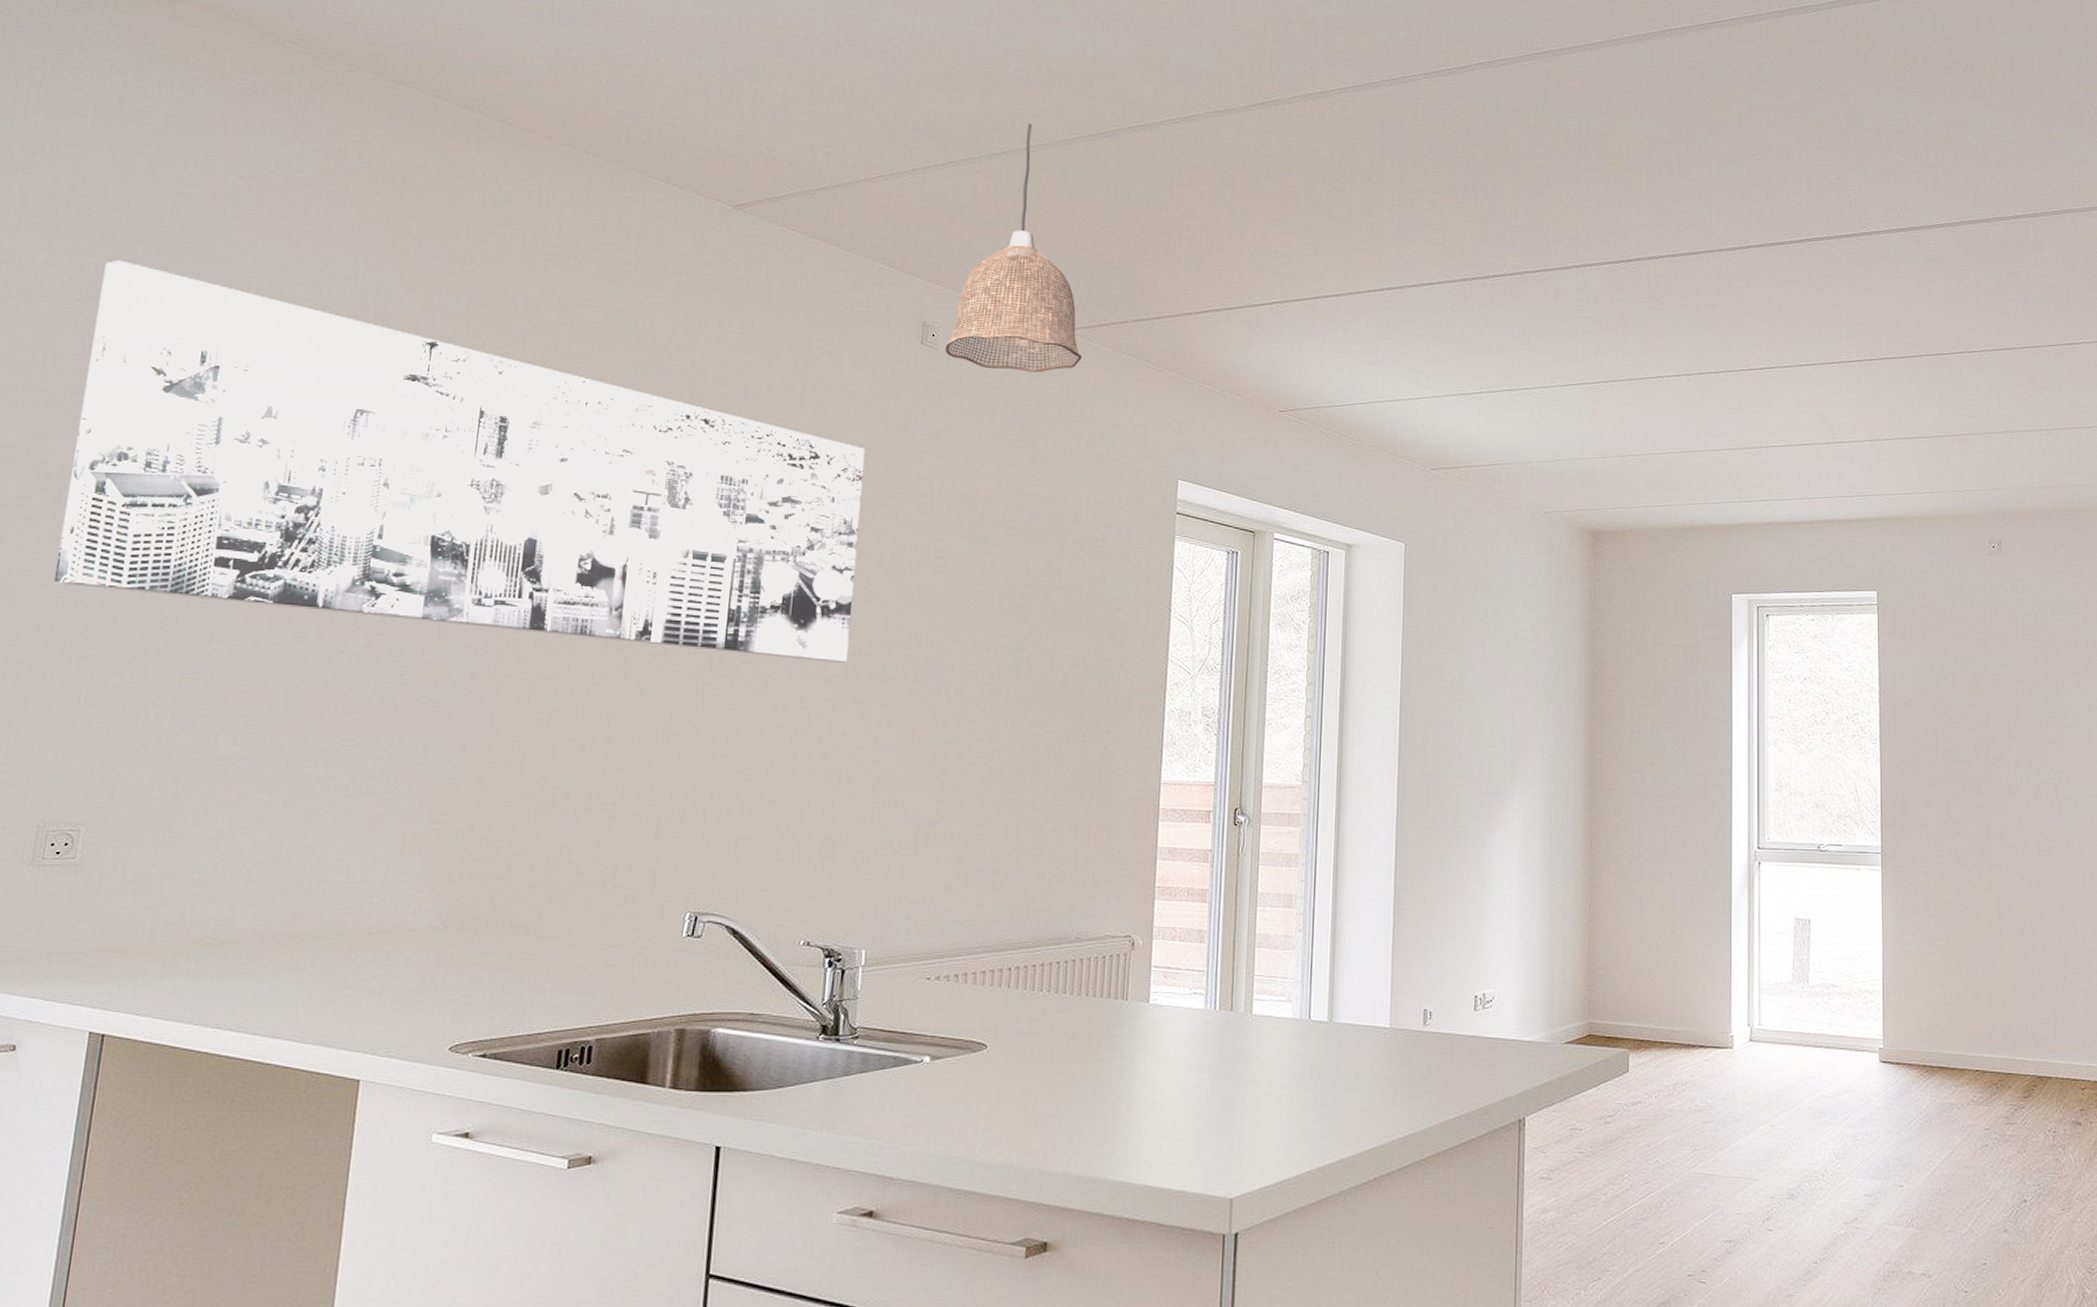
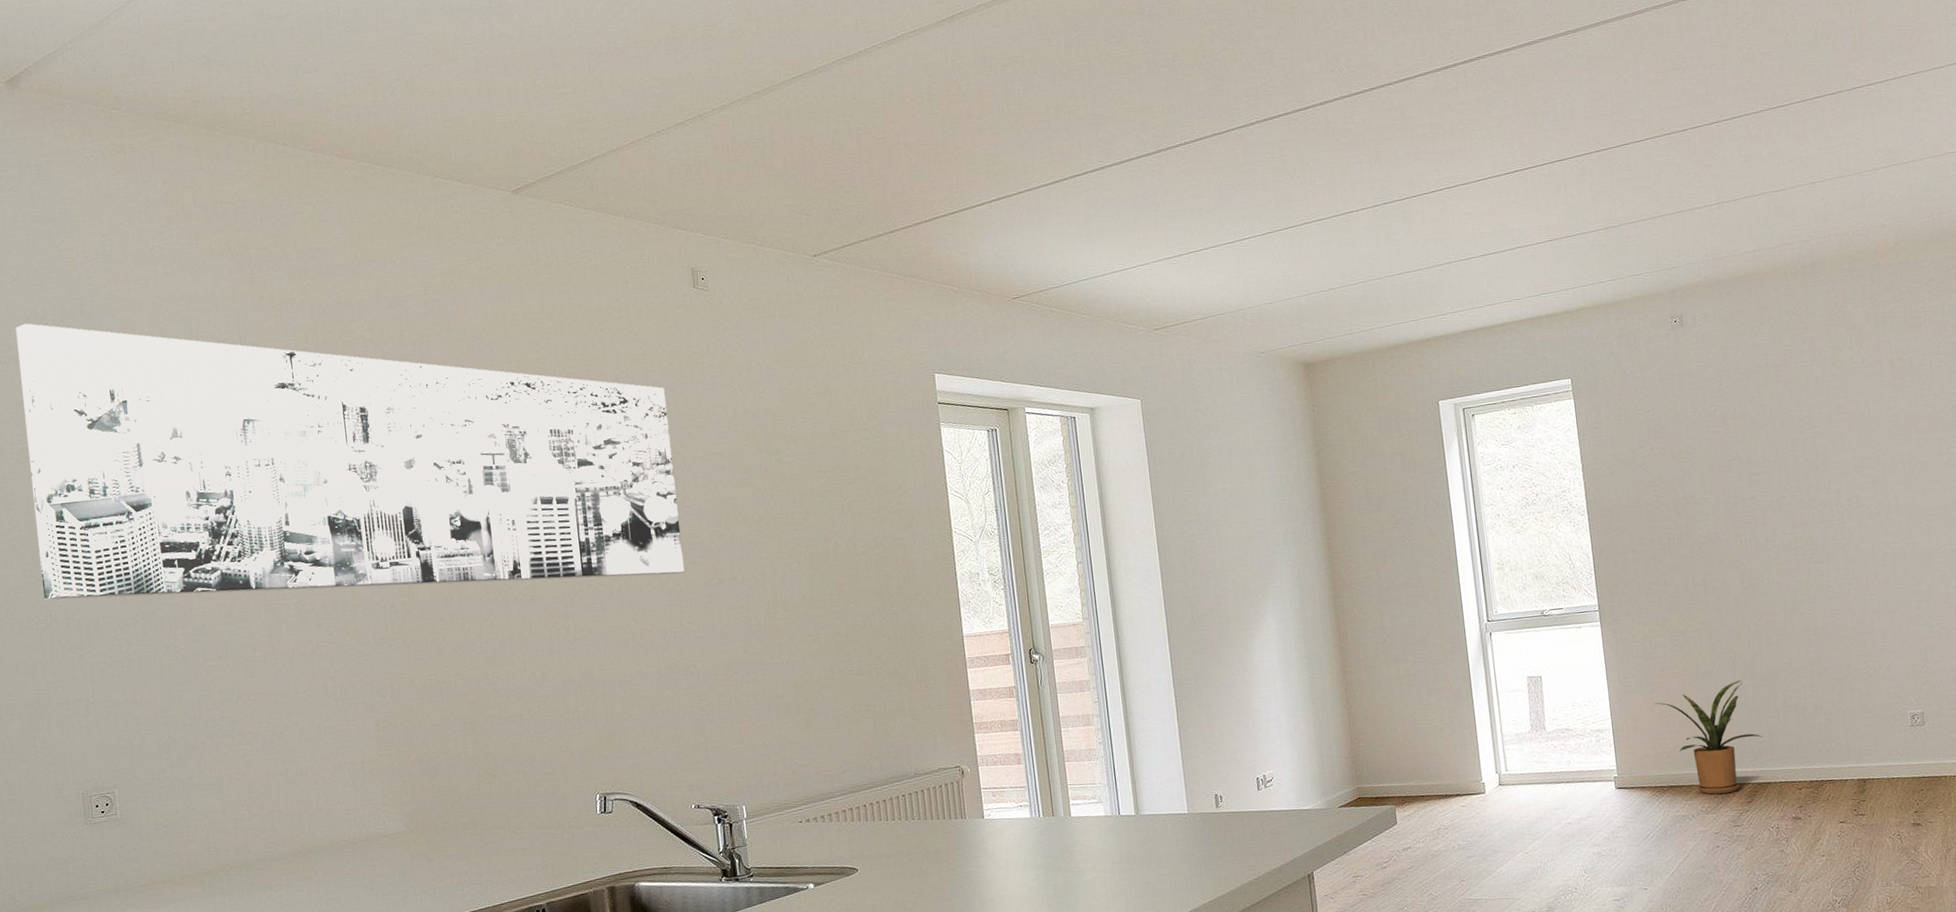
pendant lamp: present [945,123,1082,373] -> none [714,71,834,301]
house plant: none [1931,953,2046,1083] -> present [1654,679,1762,795]

